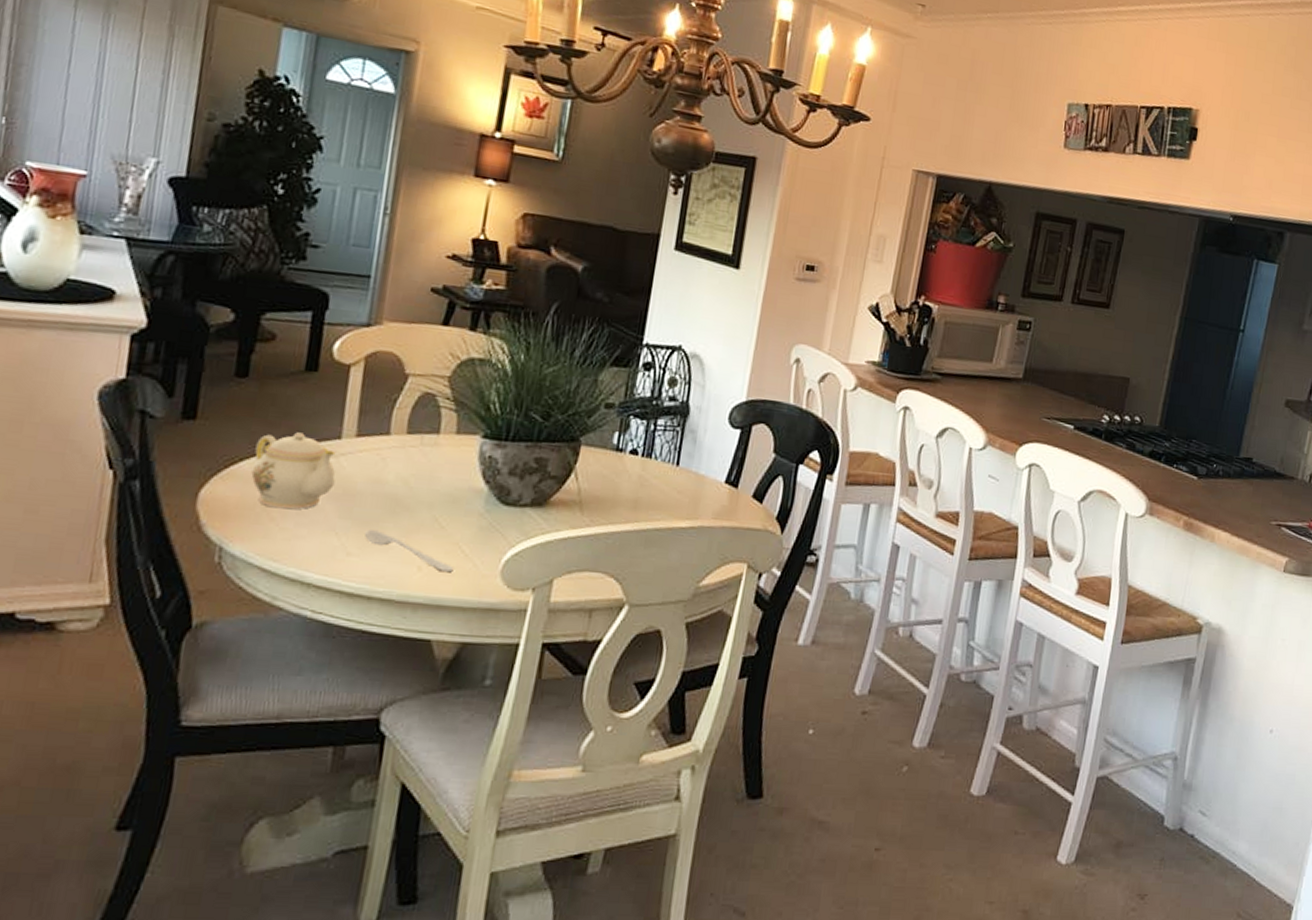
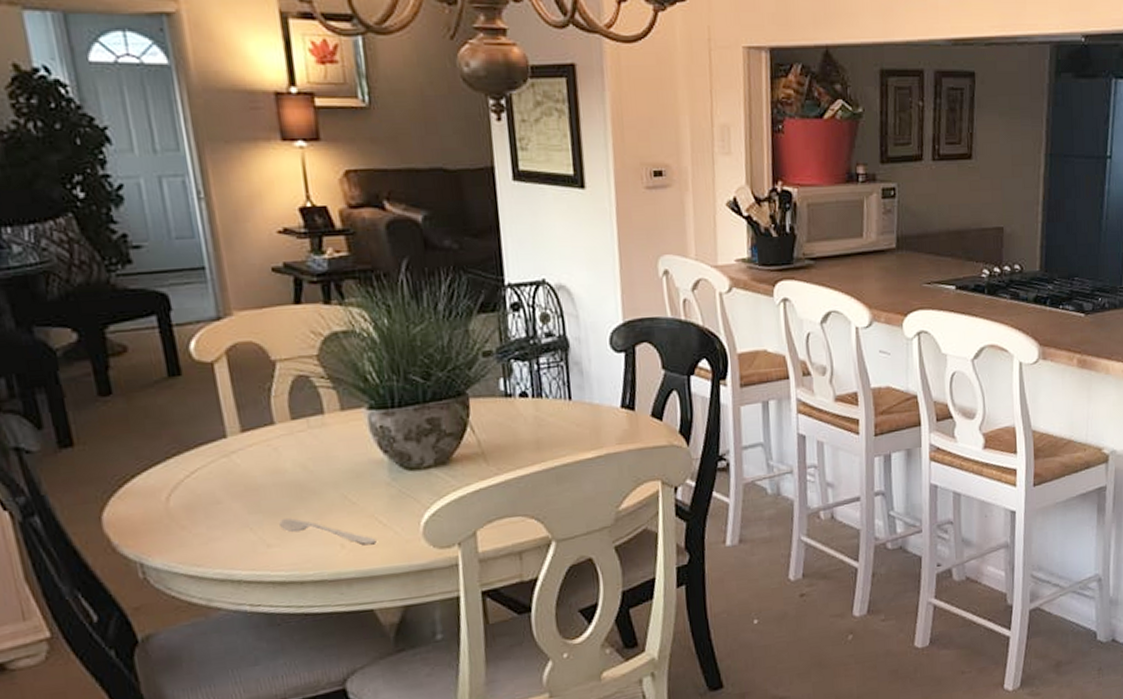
teapot: present [251,432,336,510] -> none [143,439,234,517]

